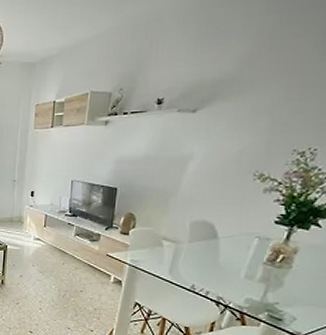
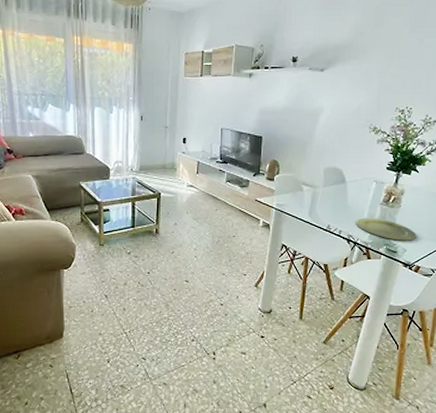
plate: none [229,278,313,308] -> present [357,218,417,241]

